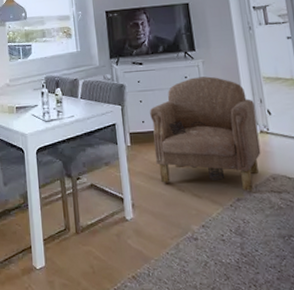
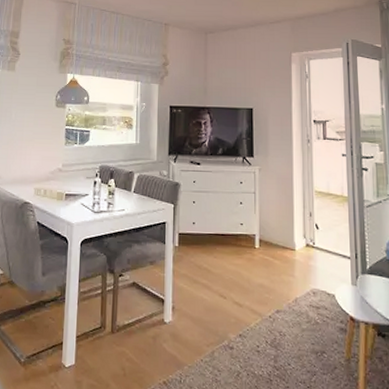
armchair: present [150,76,261,191] -> none [201,183,305,304]

